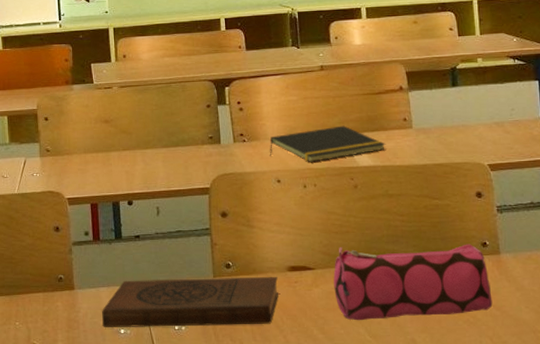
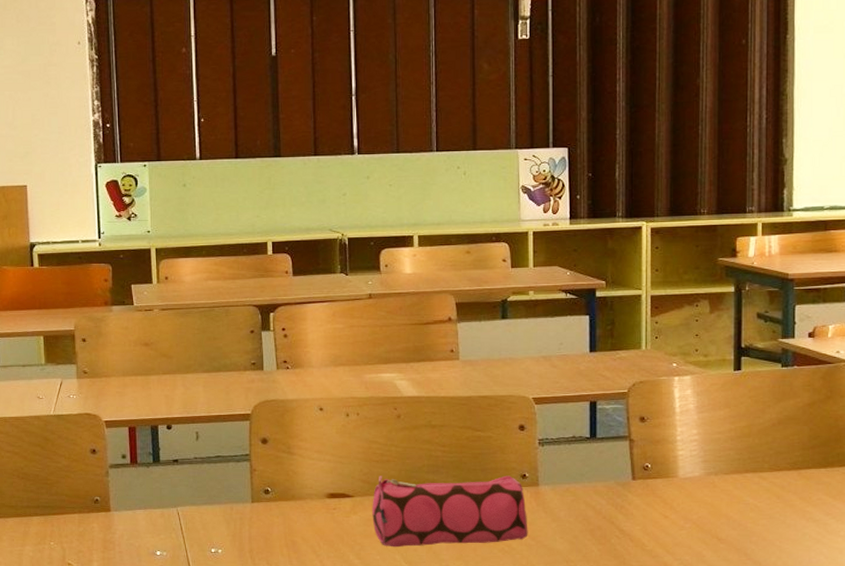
book: present [102,276,278,327] -> none [138,502,316,550]
notepad: present [269,125,386,162] -> none [312,355,431,391]

